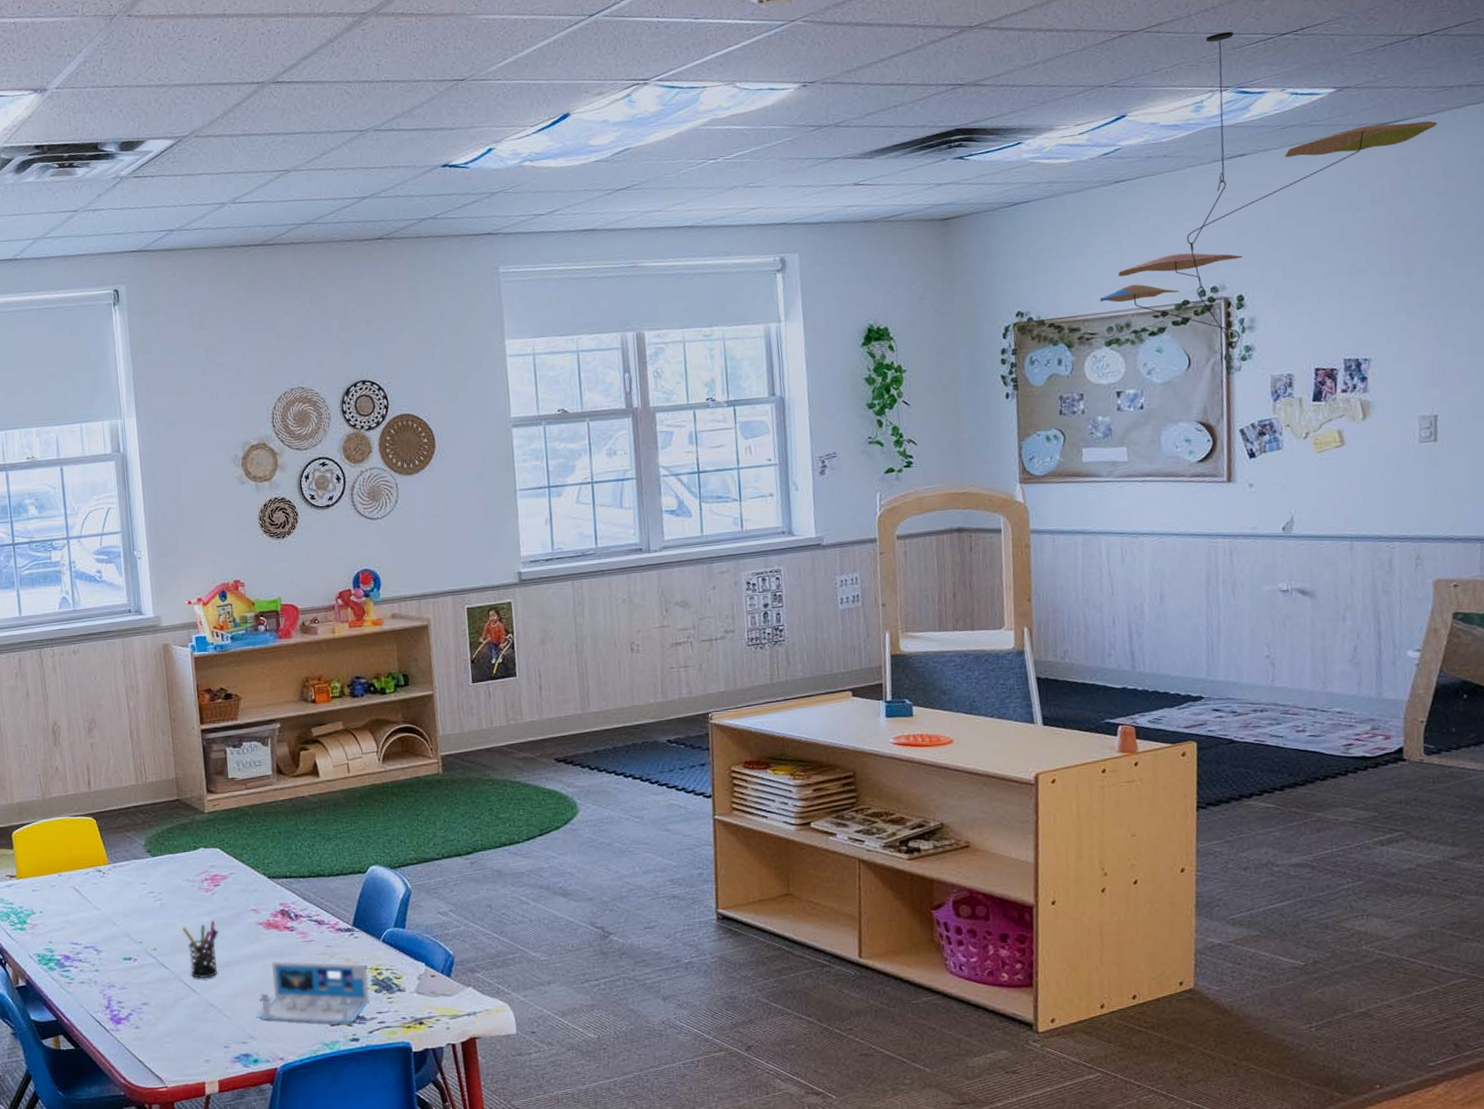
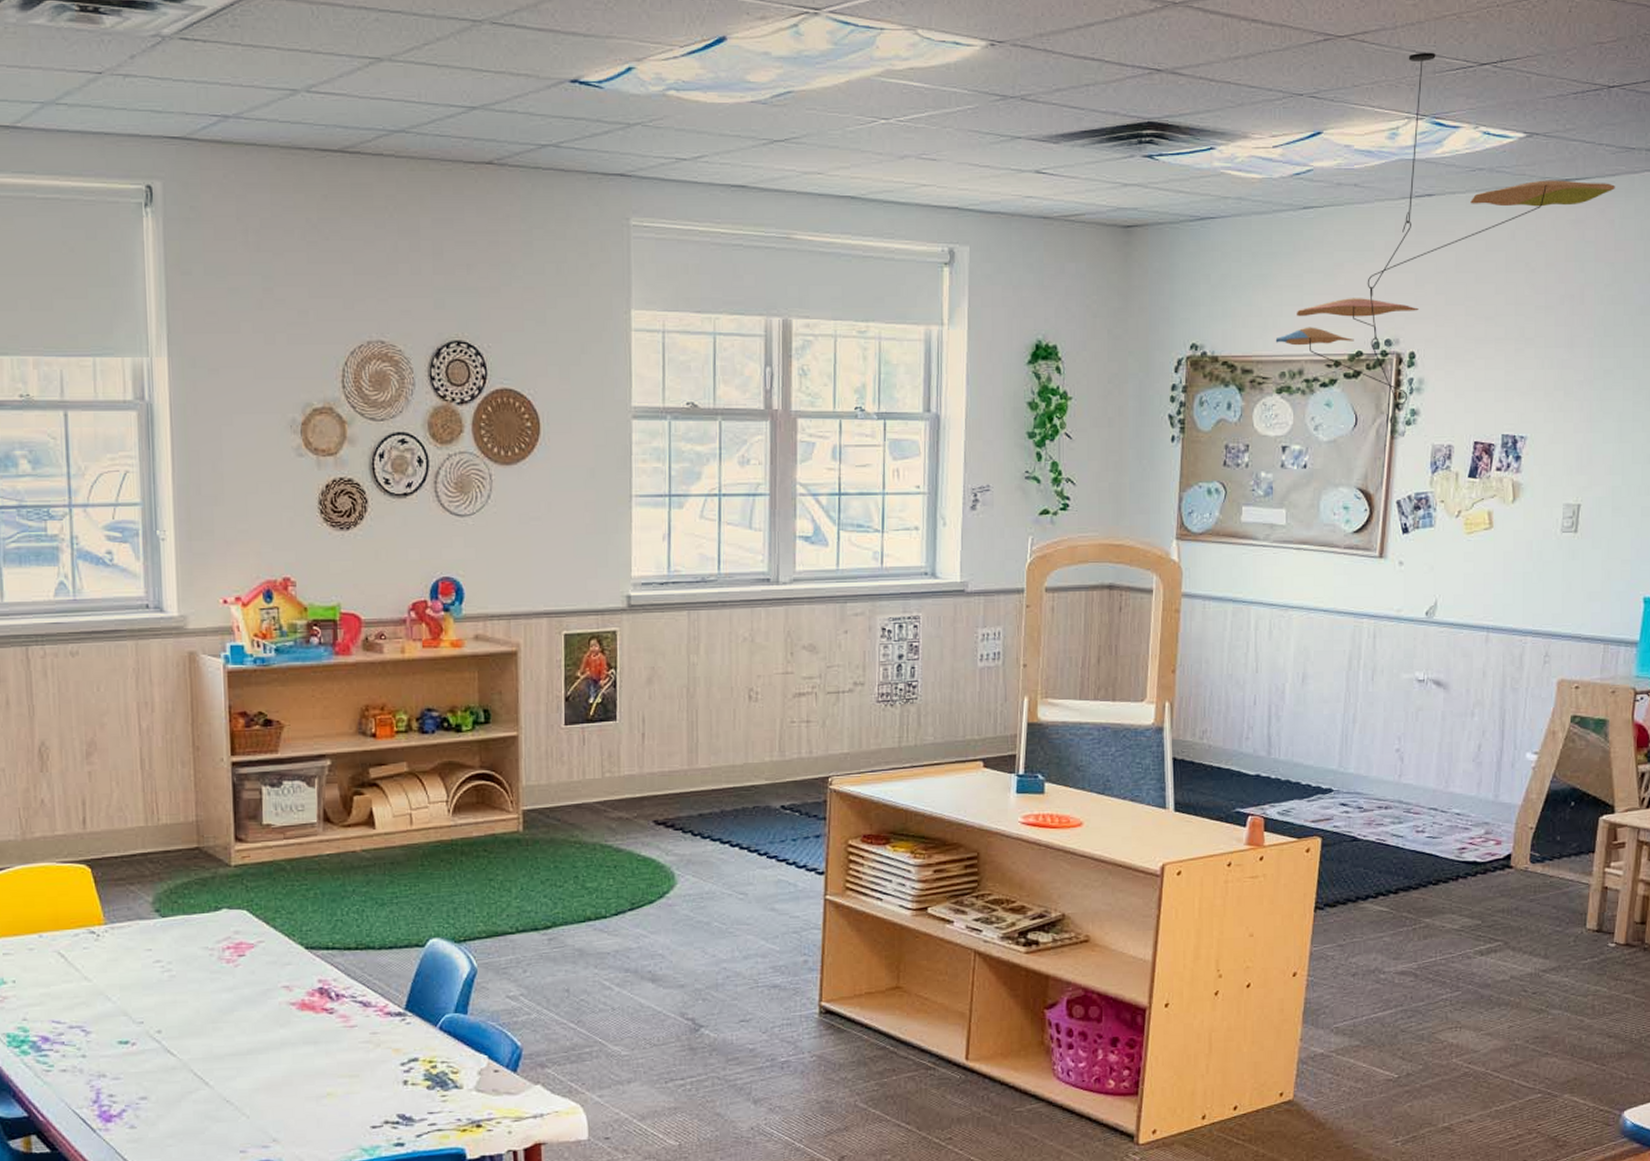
pen holder: present [181,920,219,978] -> none [194,998,241,1068]
paper: present [256,960,370,1024] -> none [282,1048,420,1125]

